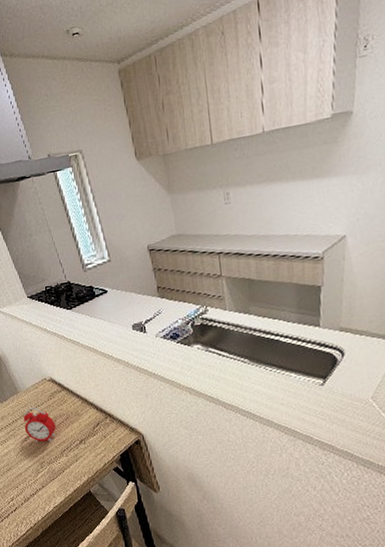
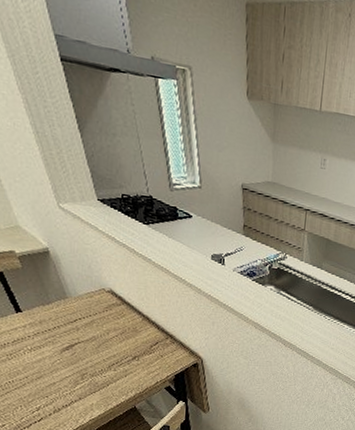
alarm clock: present [23,407,56,443] -> none [67,315,108,355]

